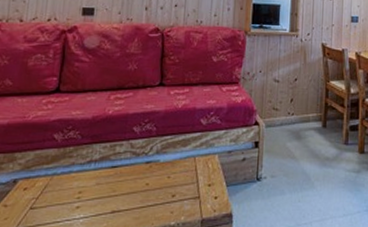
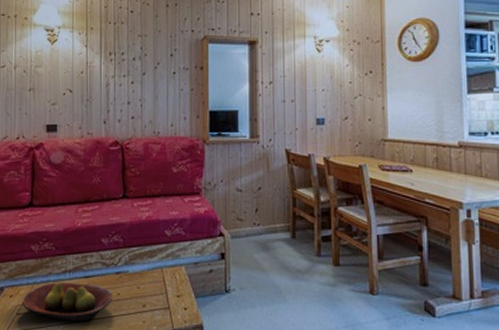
fruit bowl: none [37,173,141,214] -> present [22,282,113,321]

